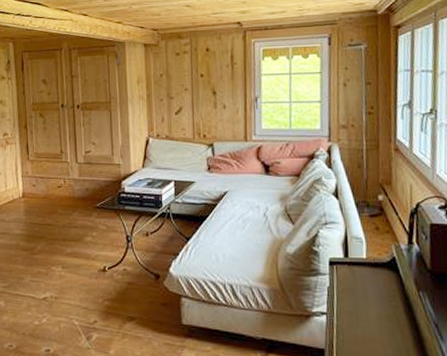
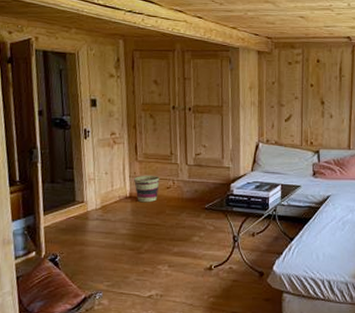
basket: none [26,174,51,202] -> present [134,175,160,203]

